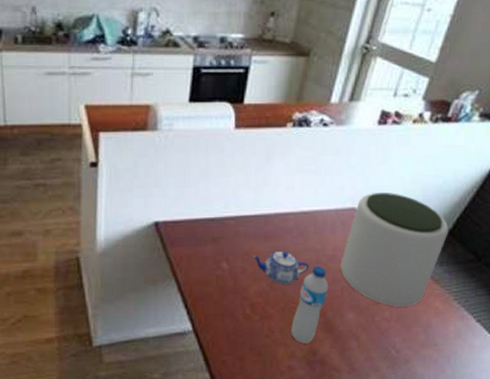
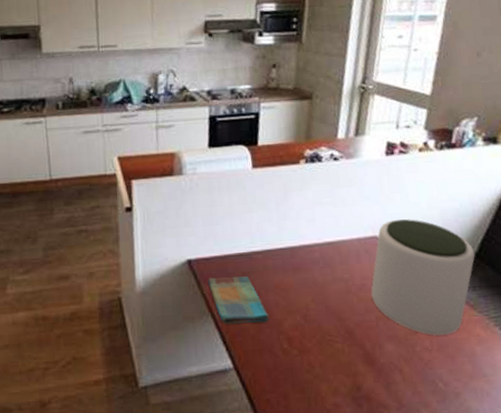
dish towel: none [174,241,235,289] -> present [207,276,270,324]
teapot: present [252,250,309,285] -> none [283,282,340,317]
water bottle: present [291,265,329,344] -> none [331,295,363,378]

